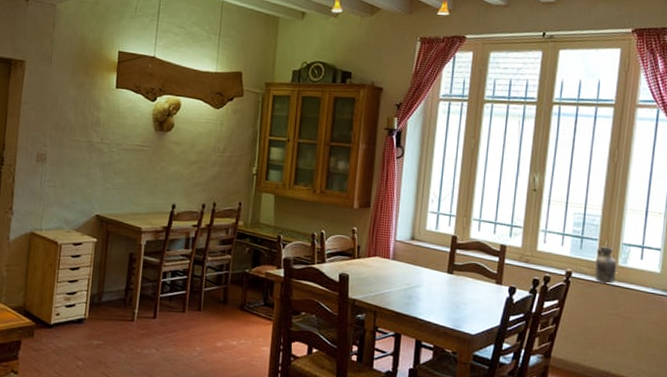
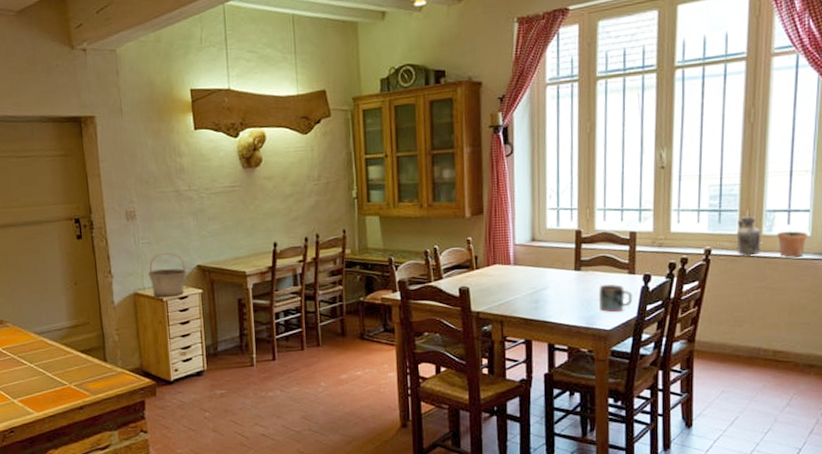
basket: none [47,198,86,242] -> present [148,253,187,297]
mug: none [466,291,498,319] -> present [598,283,633,312]
planter: none [630,265,659,291] -> present [777,231,809,258]

